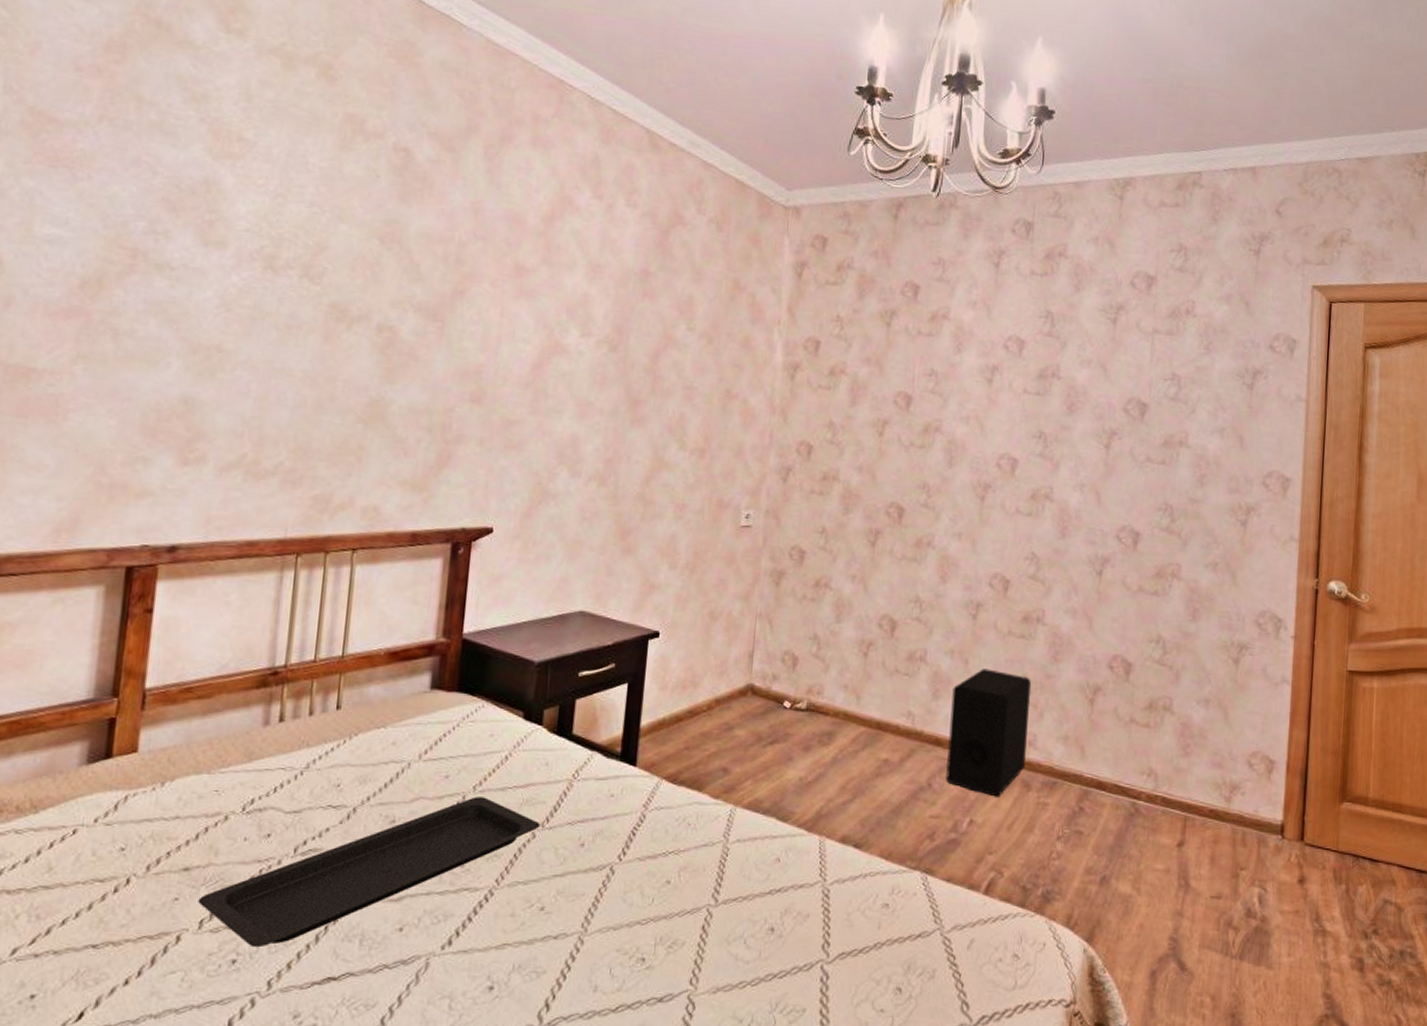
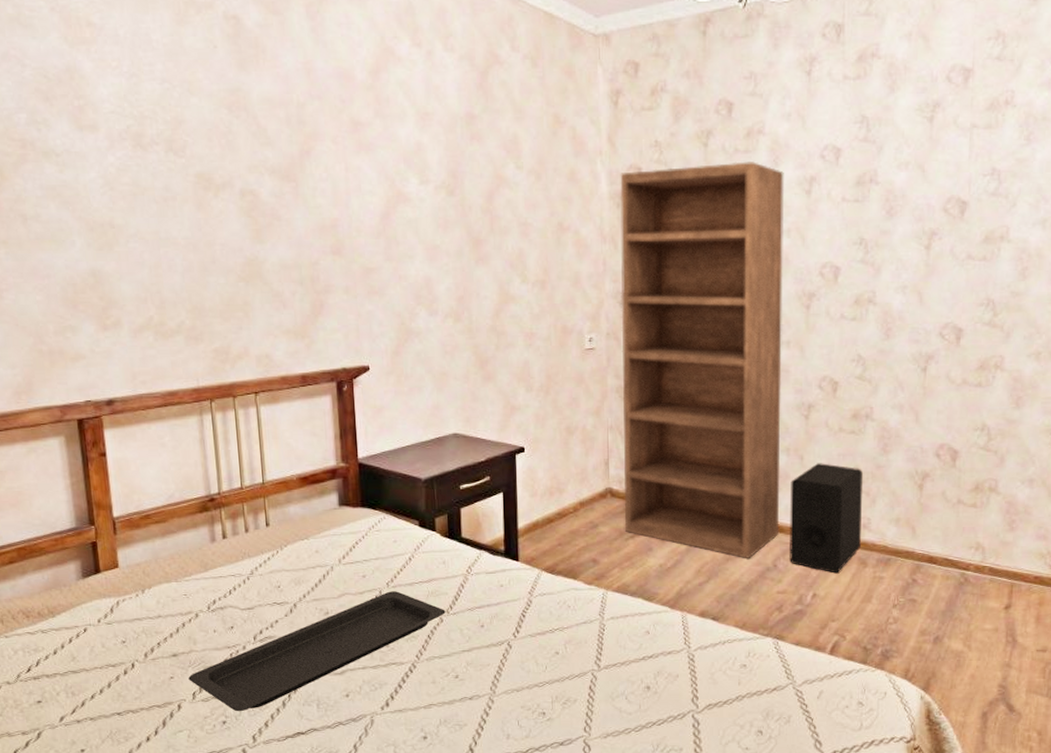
bookshelf: none [763,343,966,775] -> present [620,162,784,558]

